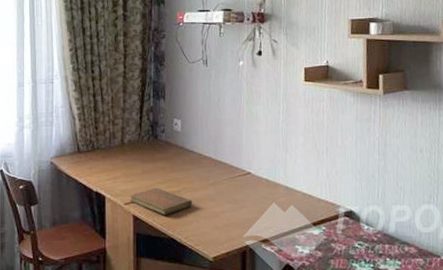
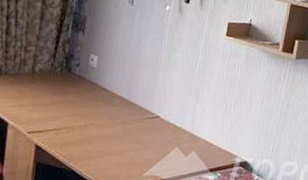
notebook: present [130,187,193,215] -> none [34,120,99,148]

